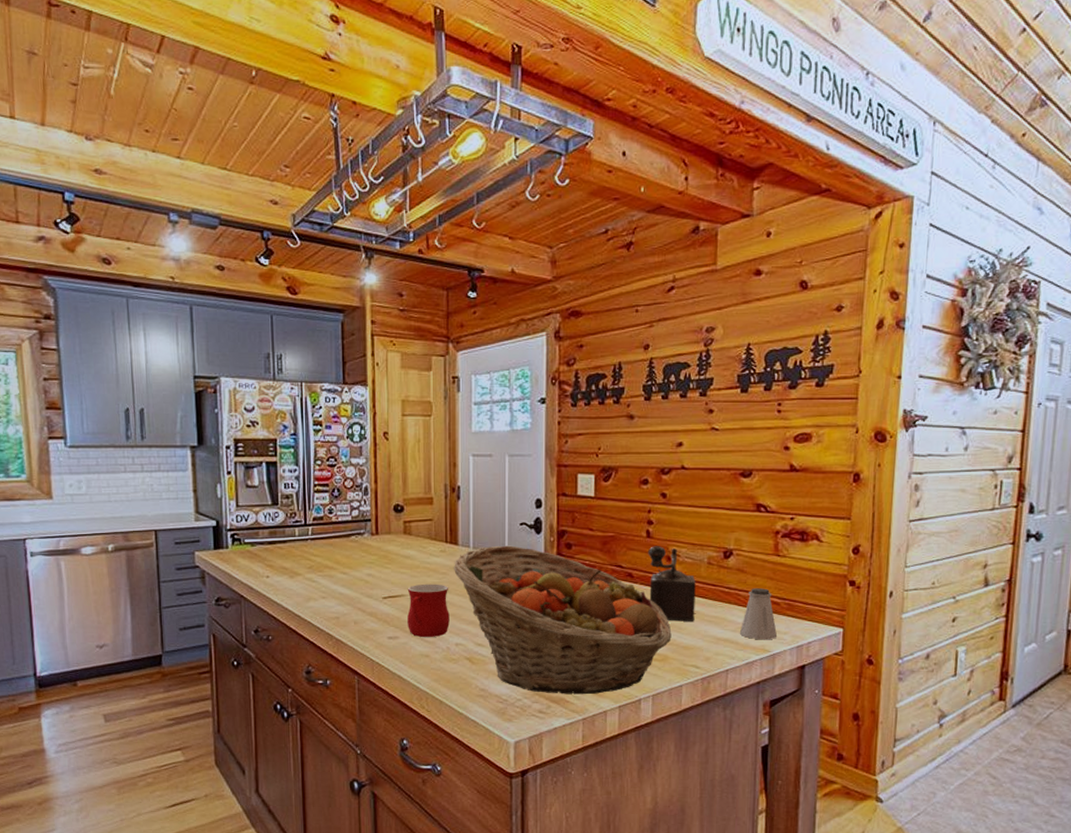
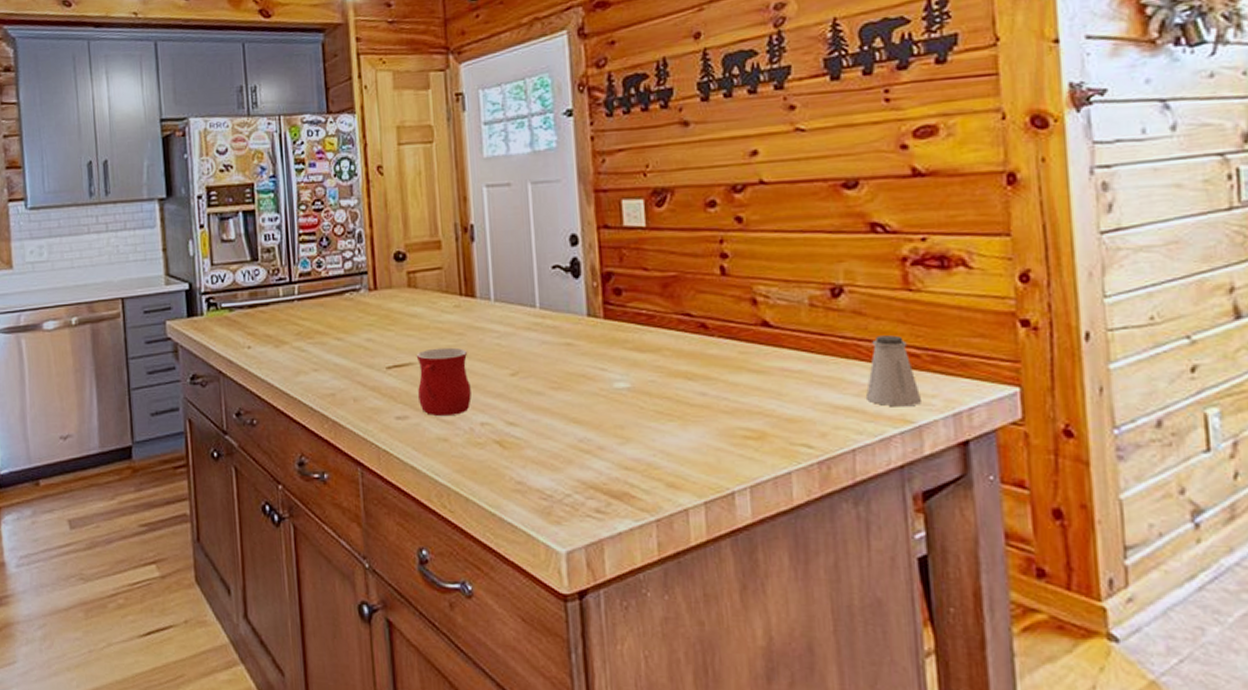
fruit basket: present [453,545,672,695] -> none [471,294,769,487]
pepper mill: present [648,546,696,622] -> none [725,285,799,385]

